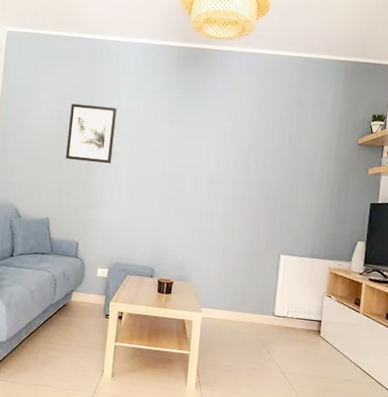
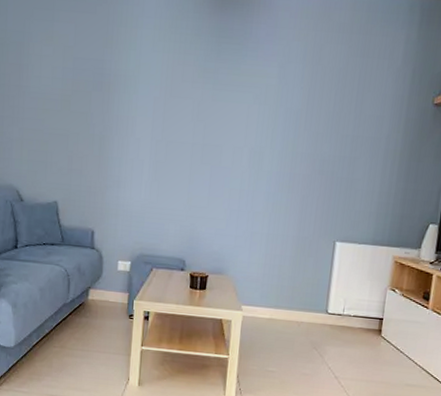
wall art: present [66,103,117,164] -> none [74,57,135,134]

